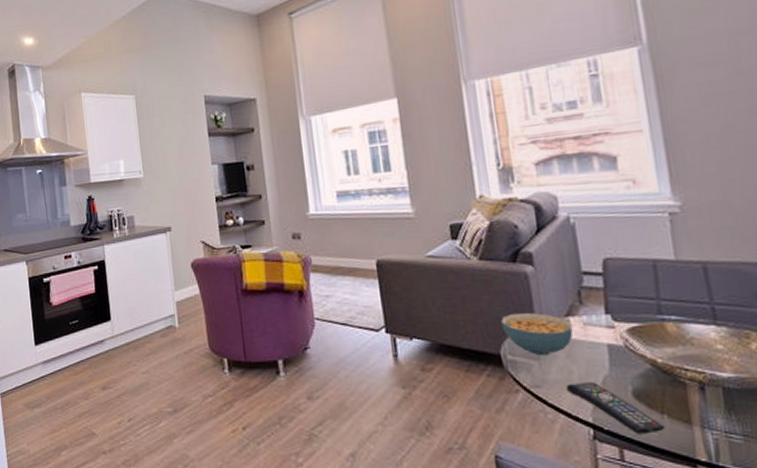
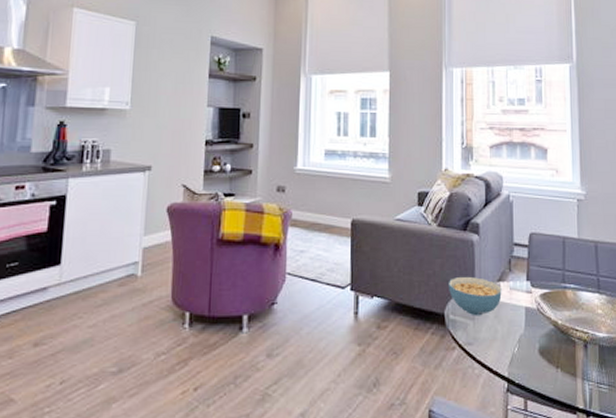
remote control: present [566,382,666,434] -> none [492,340,558,386]

